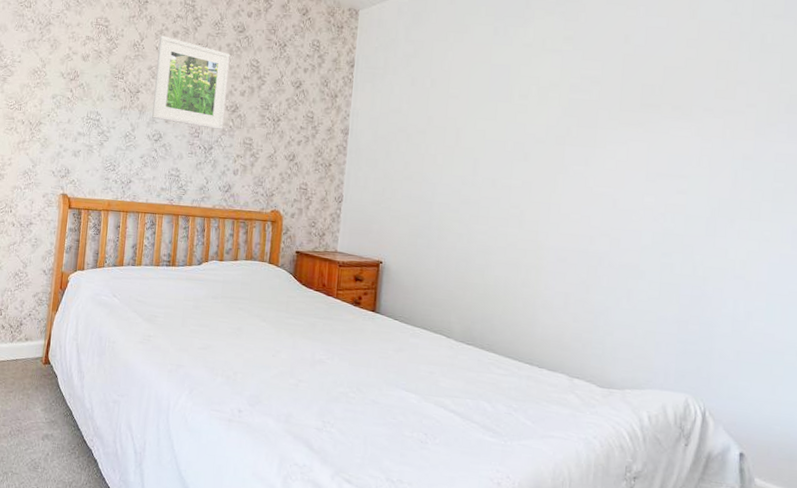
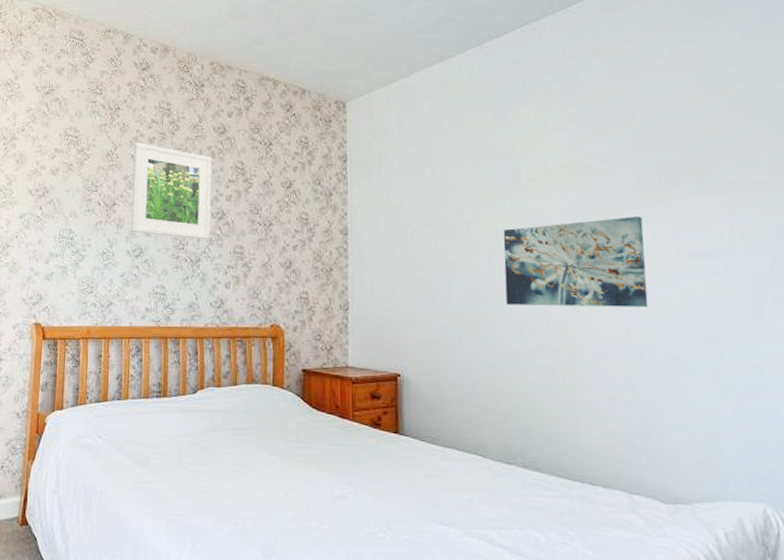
wall art: none [485,136,620,219] -> present [503,217,648,308]

